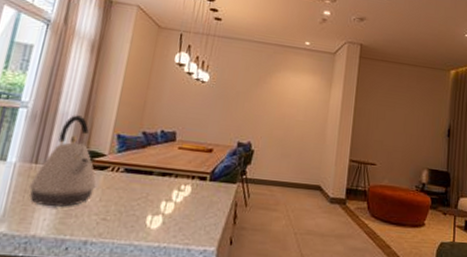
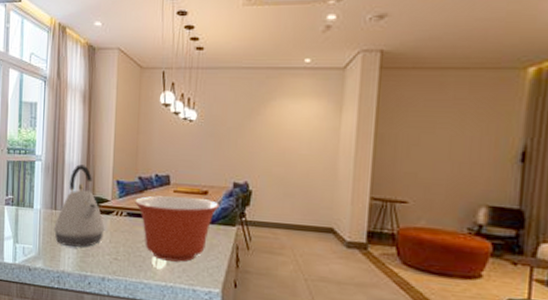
mixing bowl: none [135,152,223,221] -> present [135,196,219,262]

